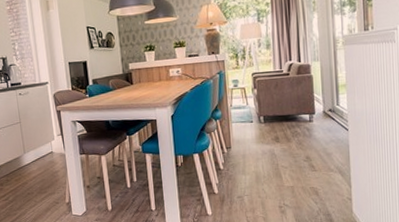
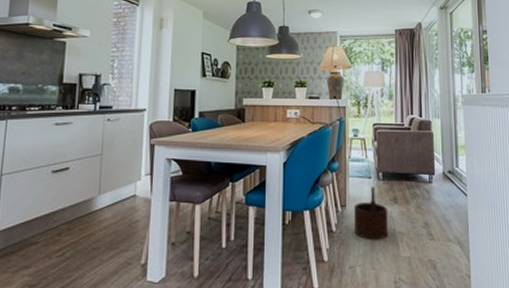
wooden bucket: none [239,130,272,175] -> present [354,187,389,240]

